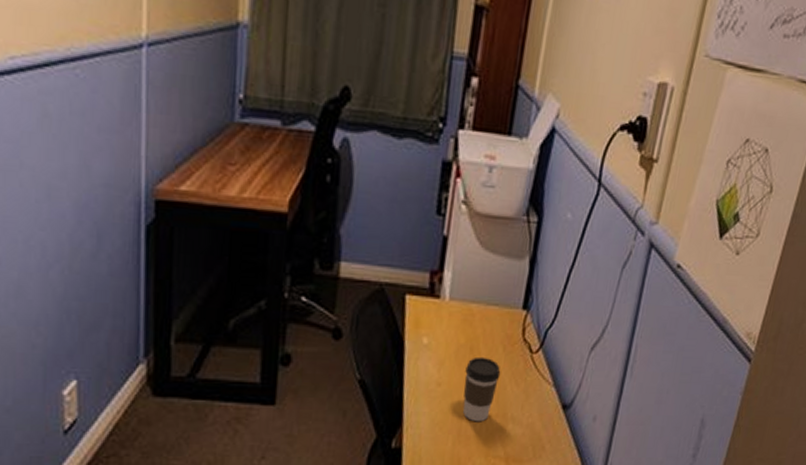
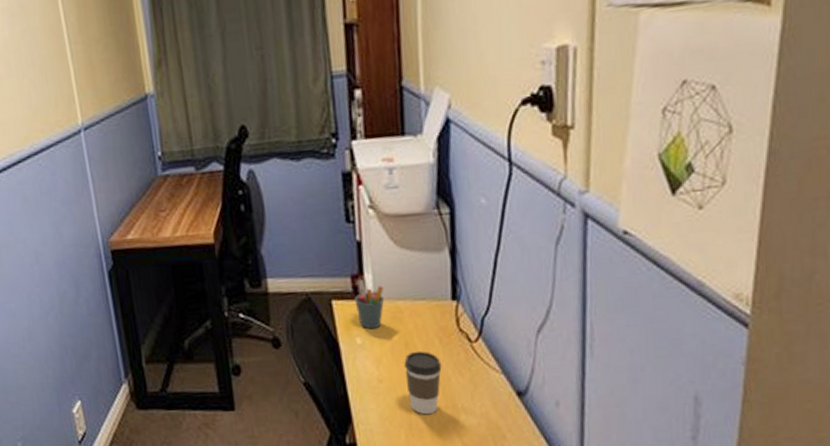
pen holder: none [429,277,461,330] -> present [354,280,384,330]

